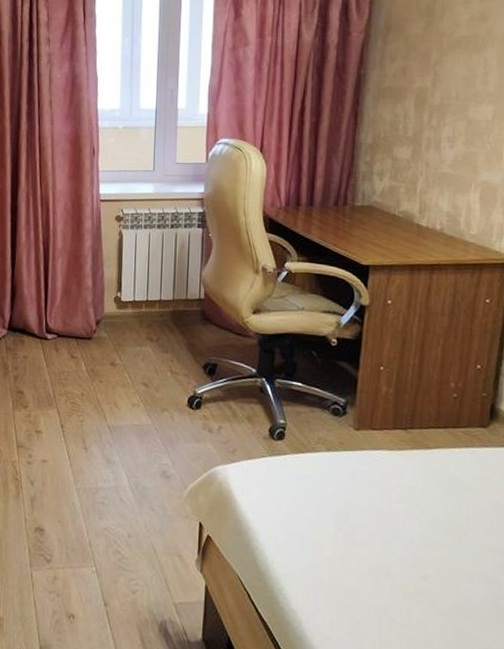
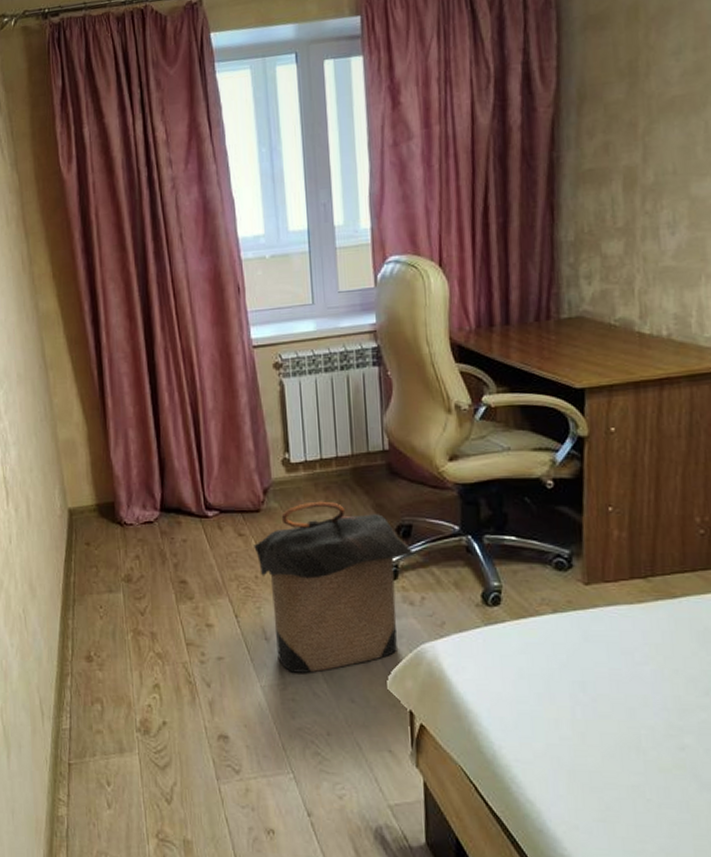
laundry hamper: none [83,335,217,482] -> present [254,501,414,673]

